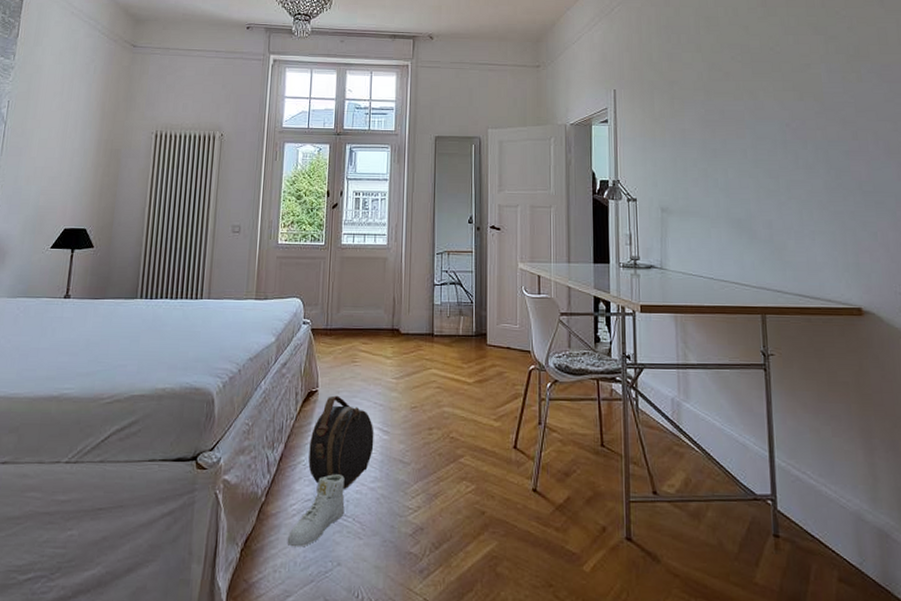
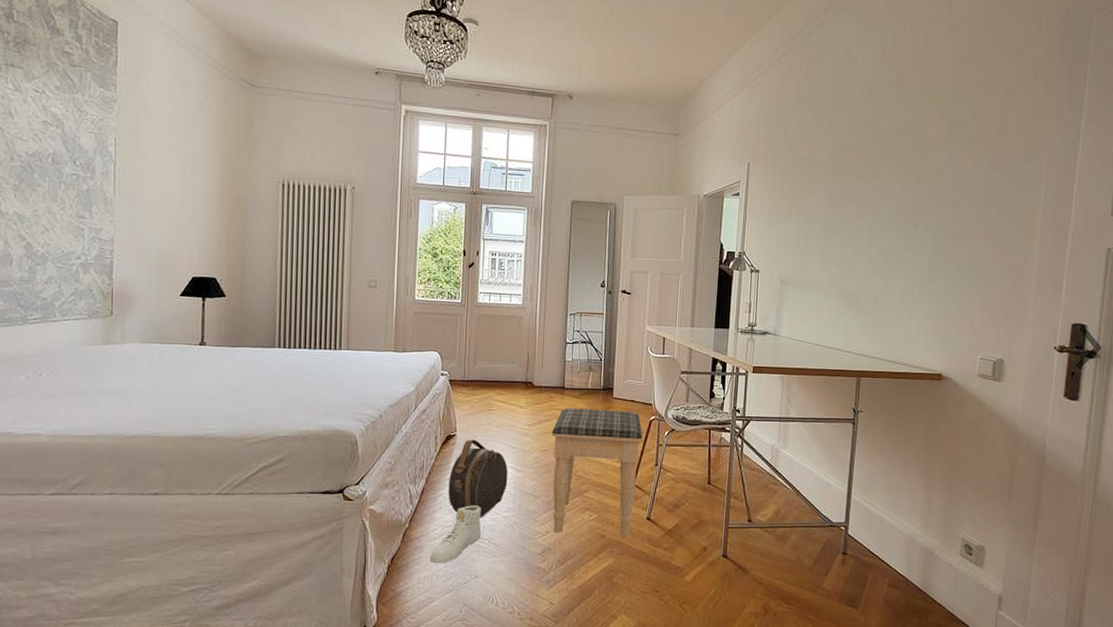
footstool: none [420,357,523,514] -> present [551,408,643,537]

